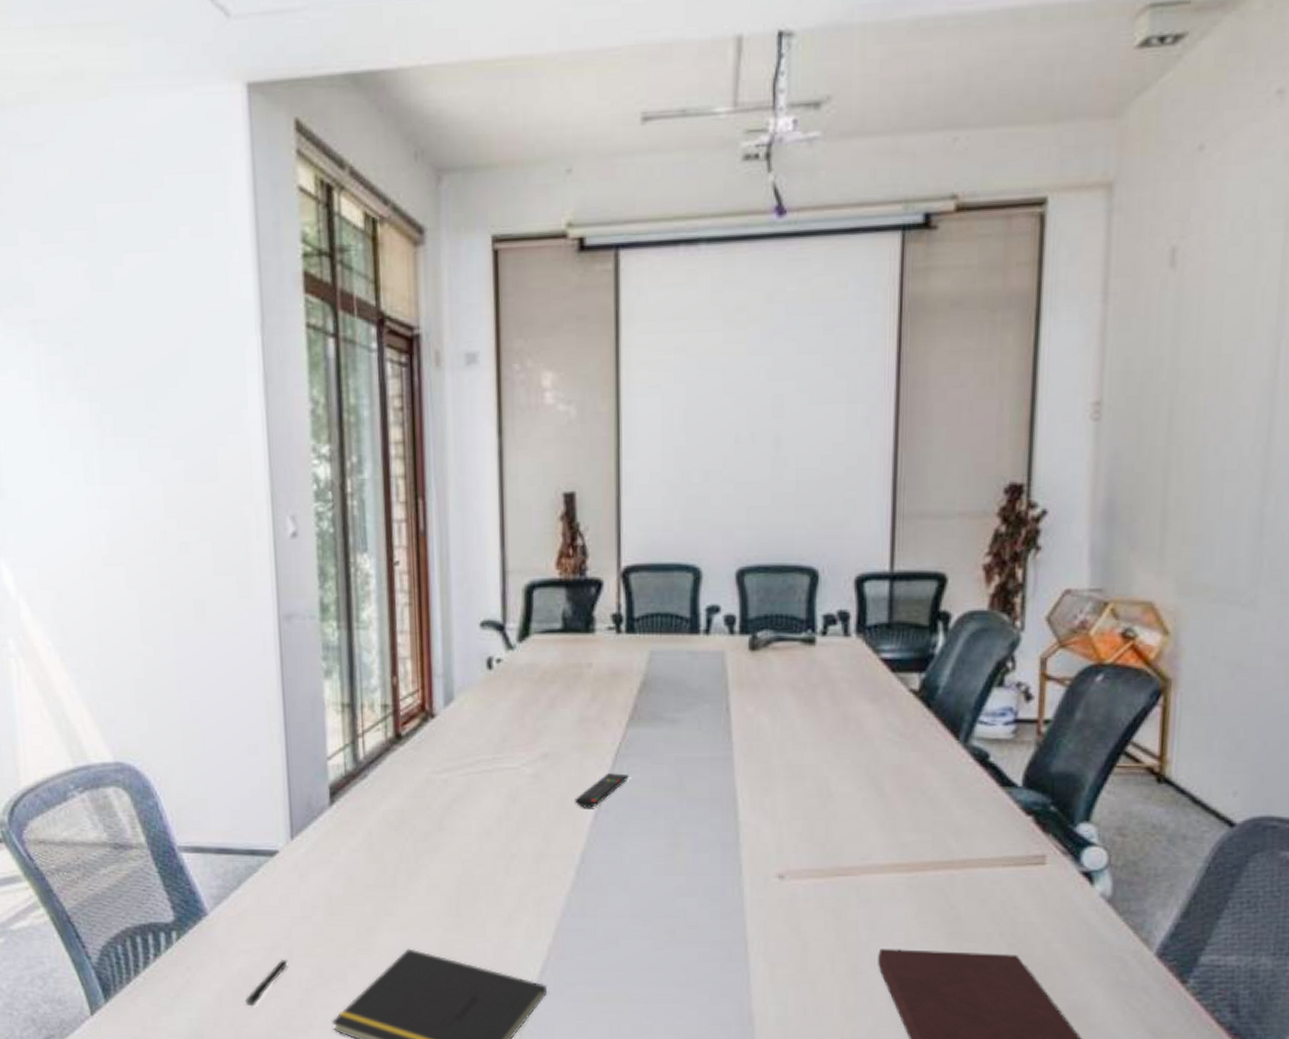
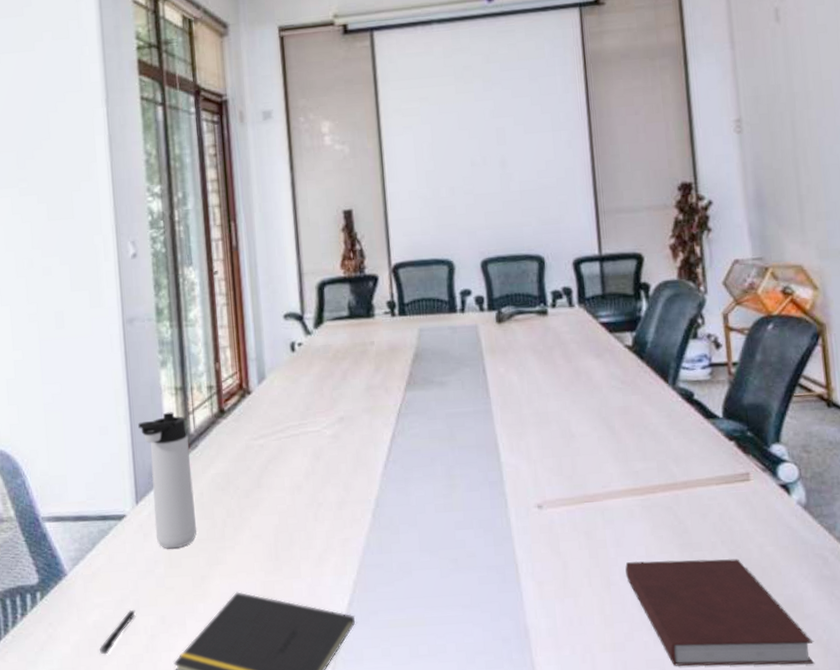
thermos bottle: none [295,733,364,894] -> present [138,412,197,549]
remote control: present [575,773,629,808] -> none [367,429,410,460]

